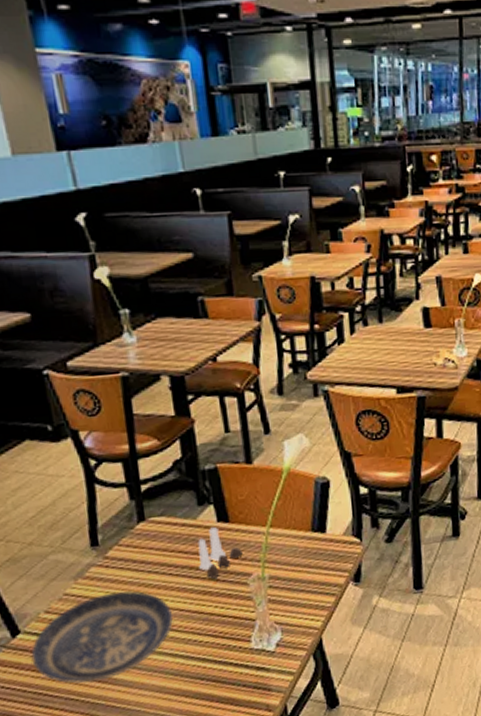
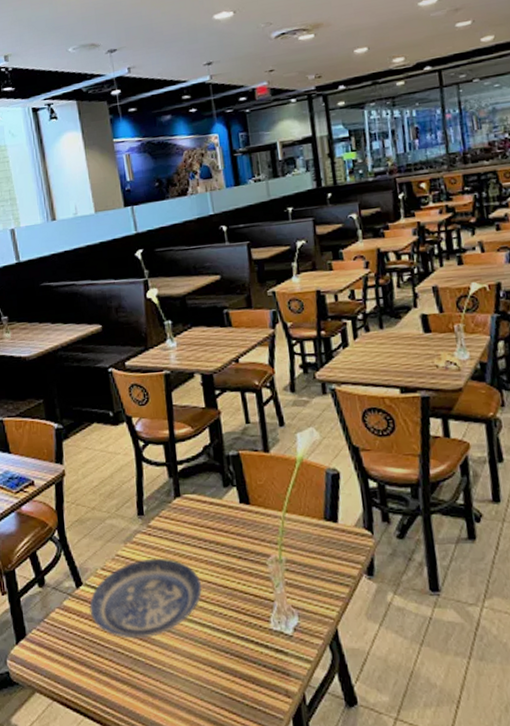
salt and pepper shaker set: present [198,527,243,579] -> none [223,508,262,556]

